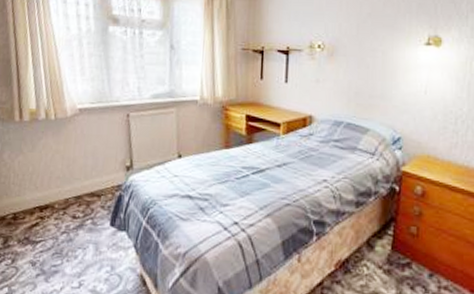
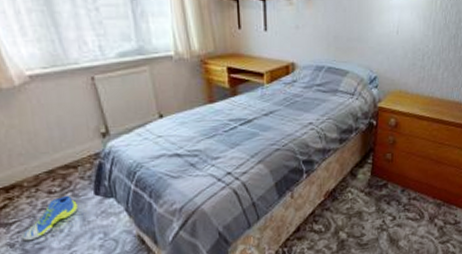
sneaker: none [43,222,94,262] -> present [21,195,78,241]

